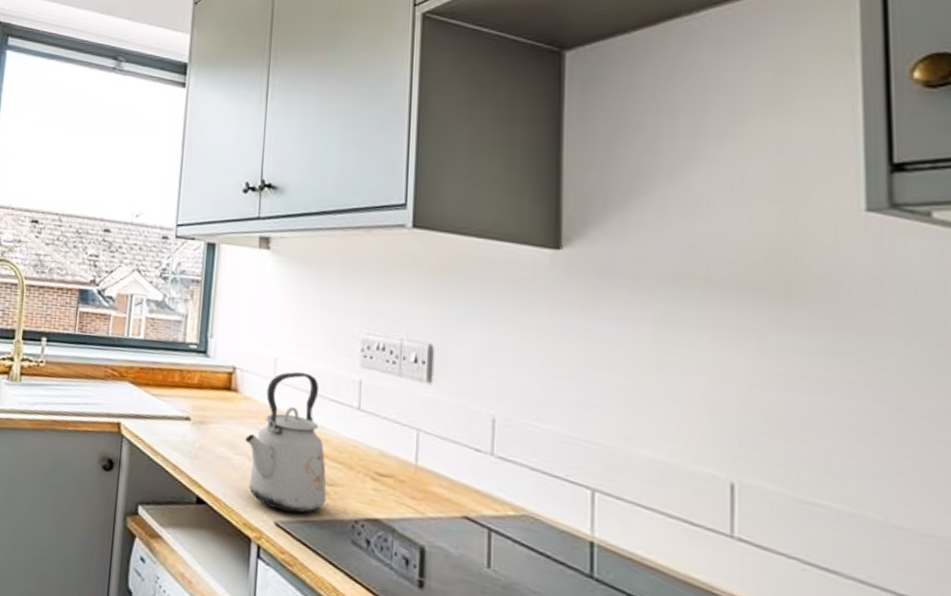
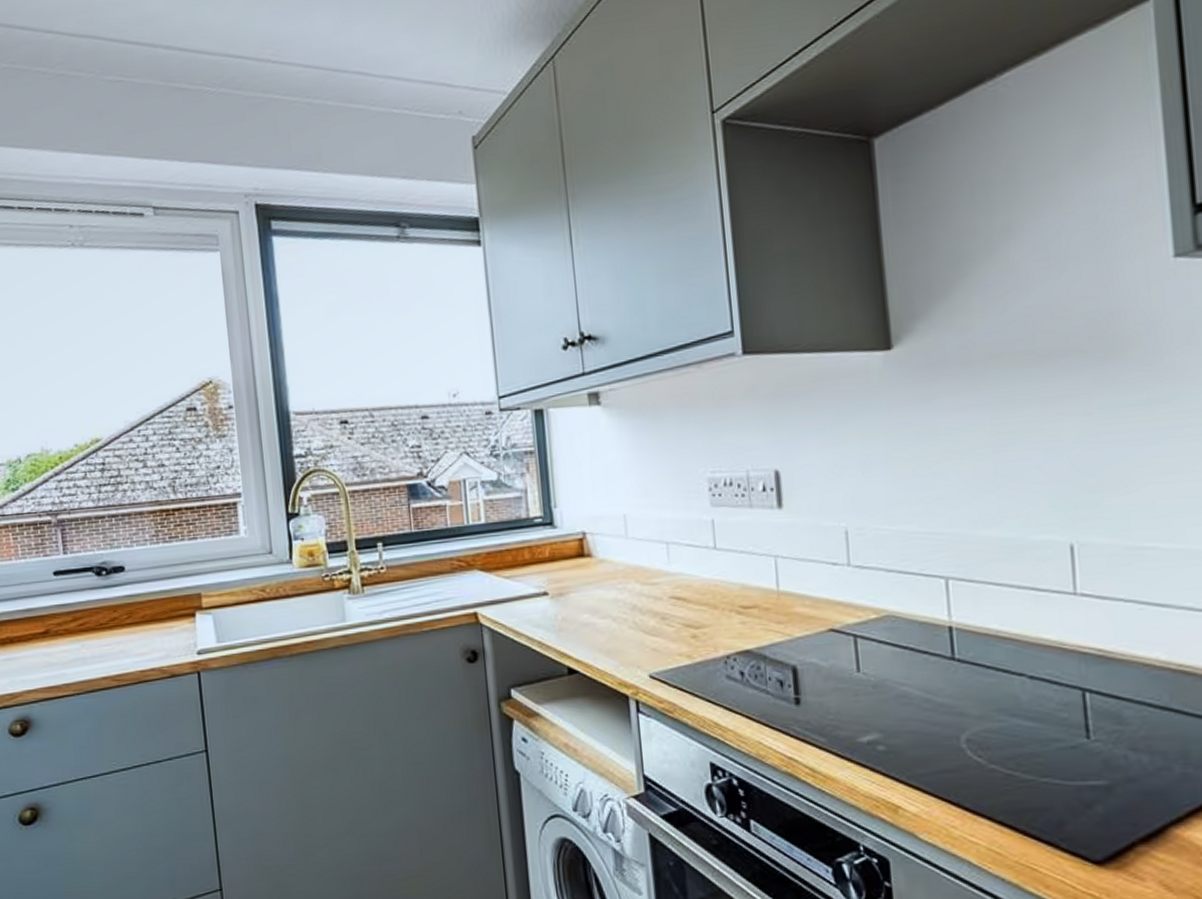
kettle: present [245,371,327,514] -> none [607,523,696,663]

